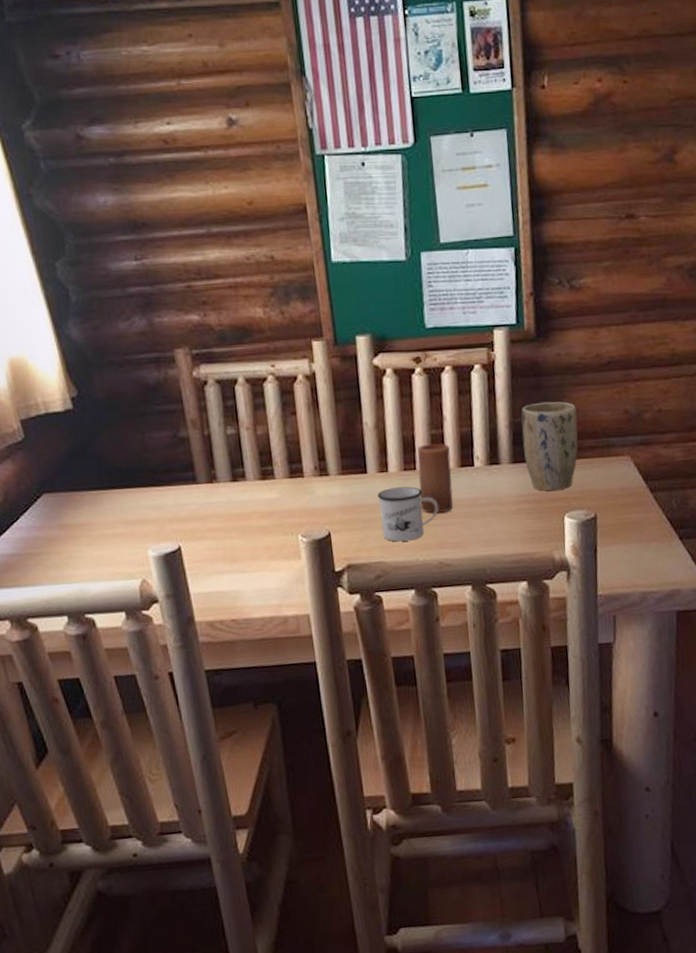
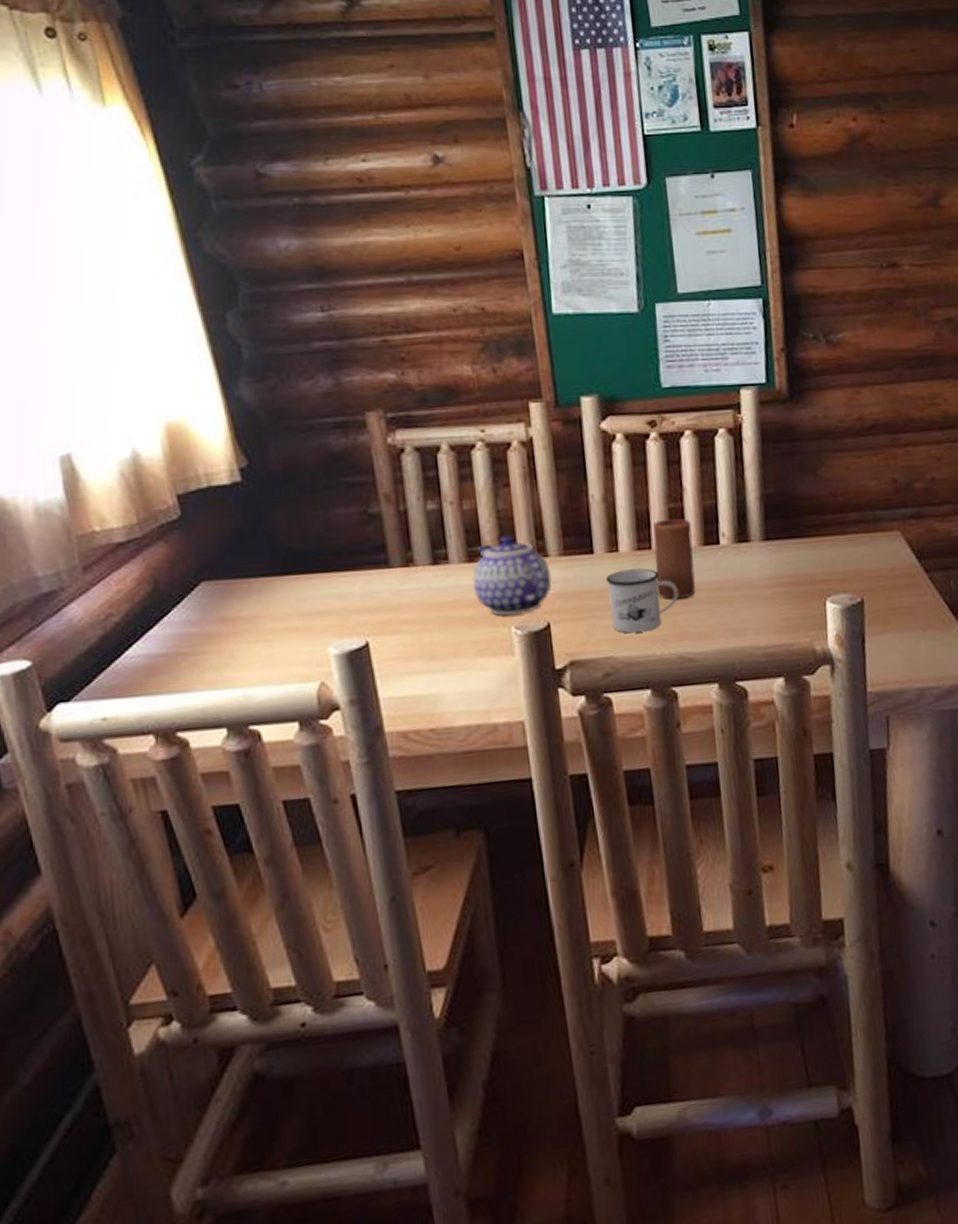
teapot: none [265,456,332,525] -> present [472,534,552,616]
plant pot: present [521,401,578,492] -> none [773,470,840,573]

